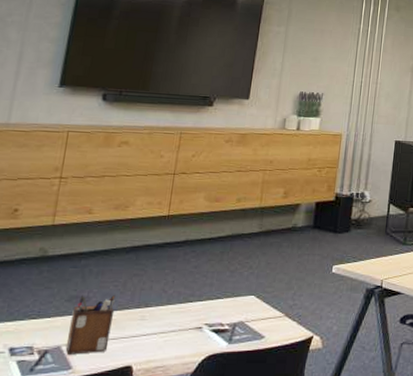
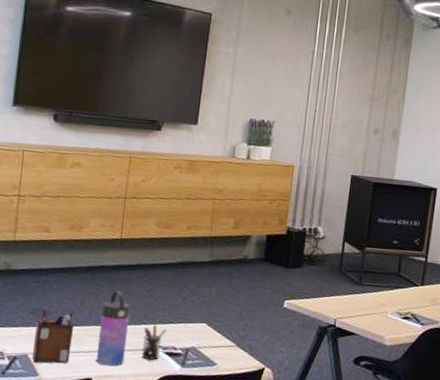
water bottle: none [136,269,176,351] -> present [96,290,130,366]
pen holder: none [187,300,214,339] -> present [142,323,167,360]

